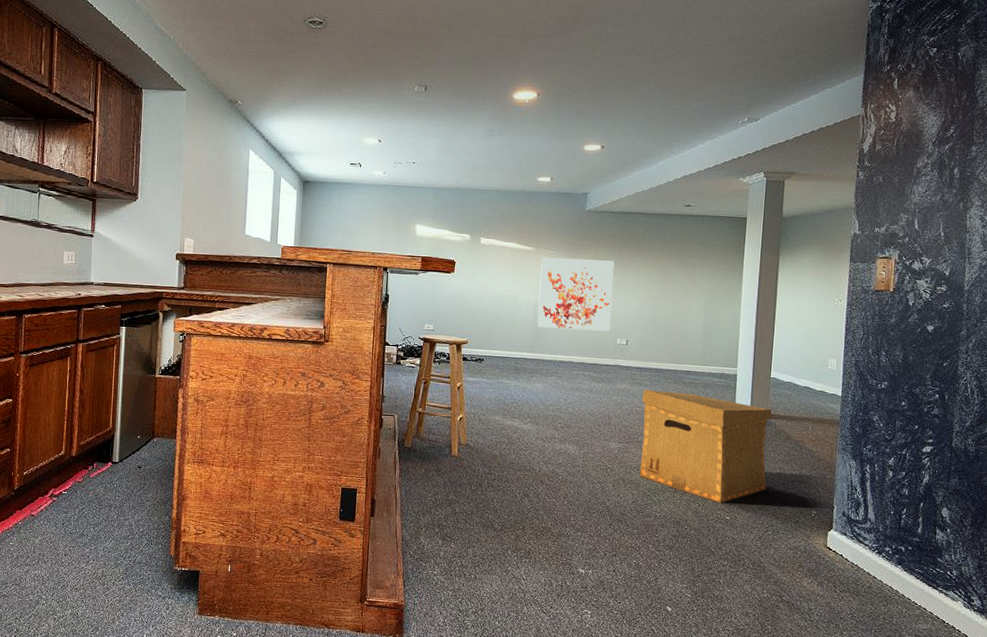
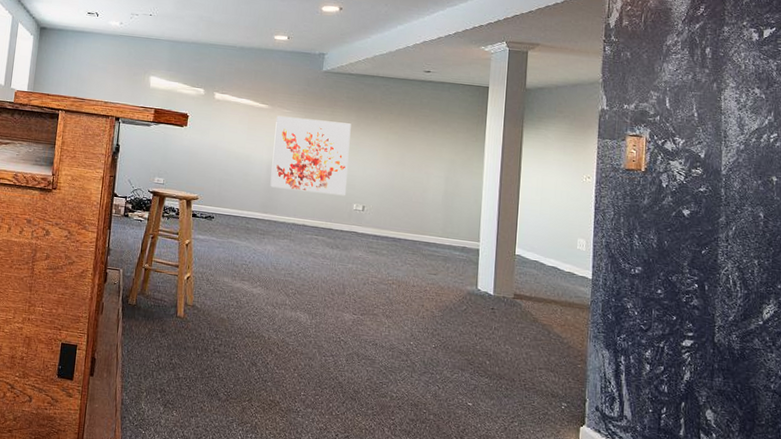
cardboard box: present [639,389,773,503] -> none [375,259,518,388]

